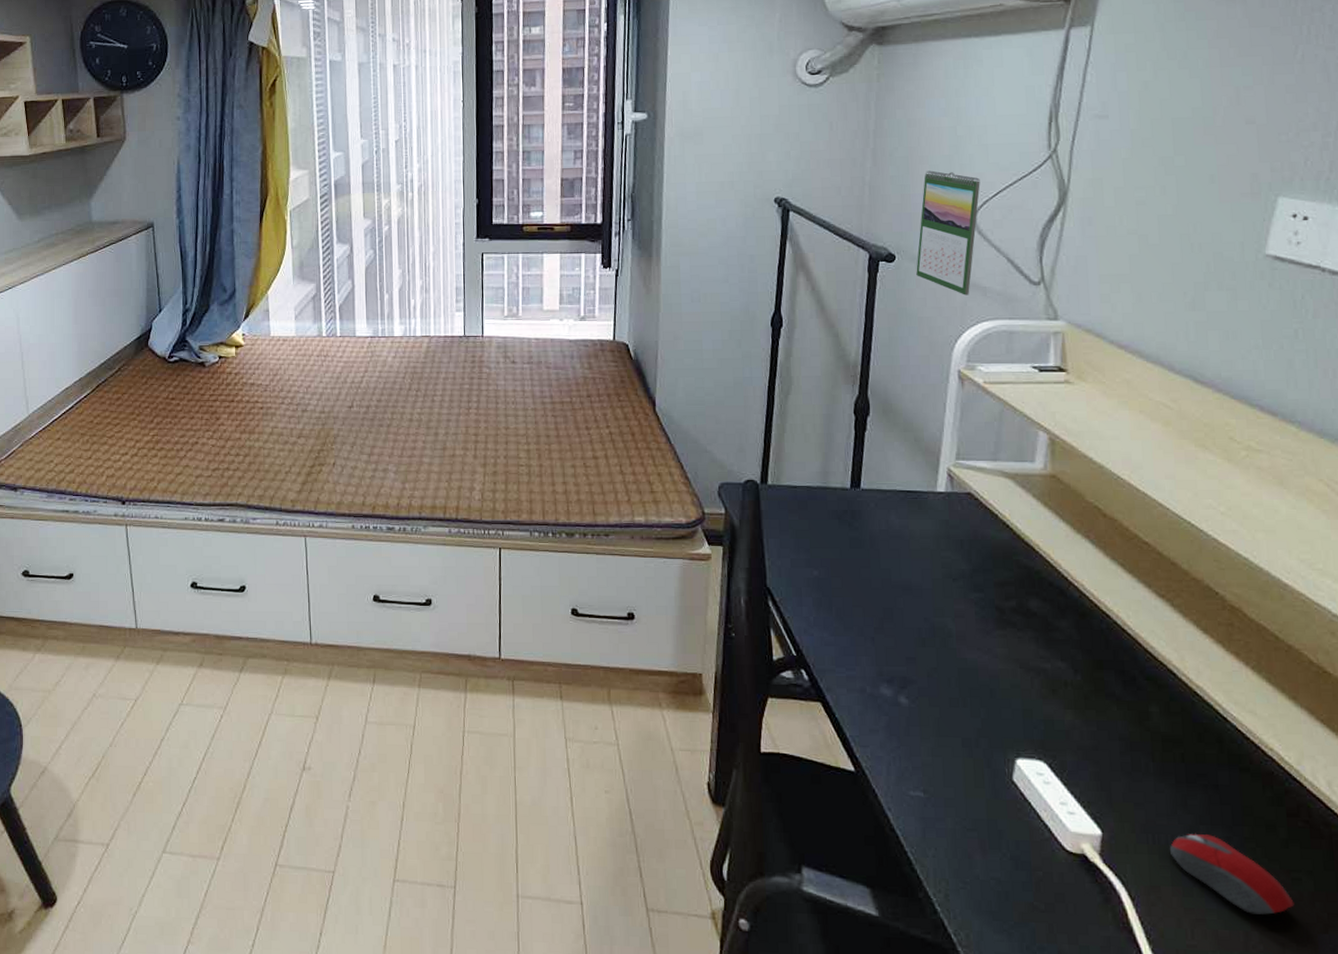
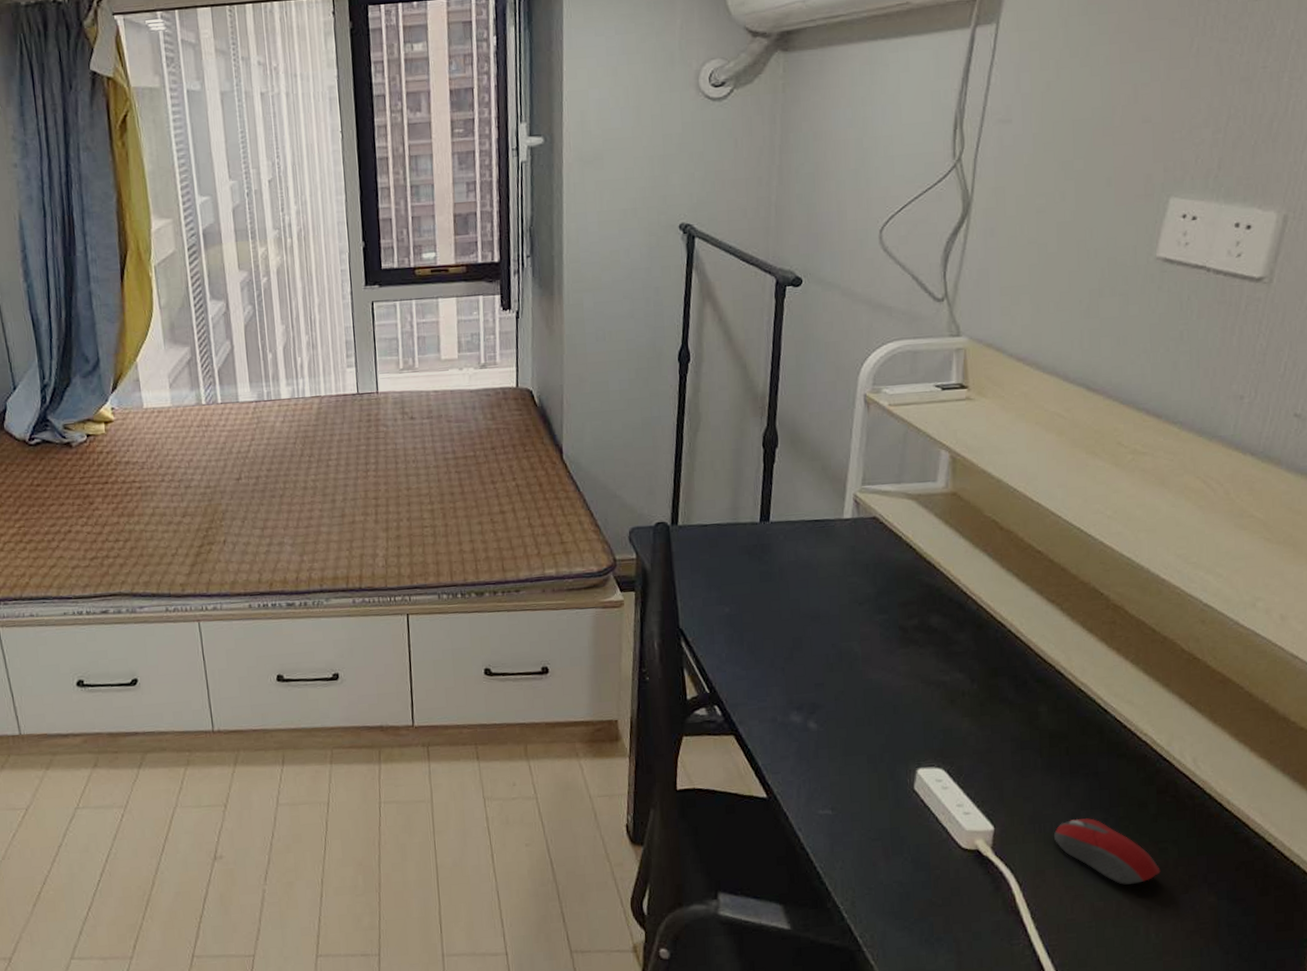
calendar: present [916,170,980,295] -> none [823,186,886,317]

